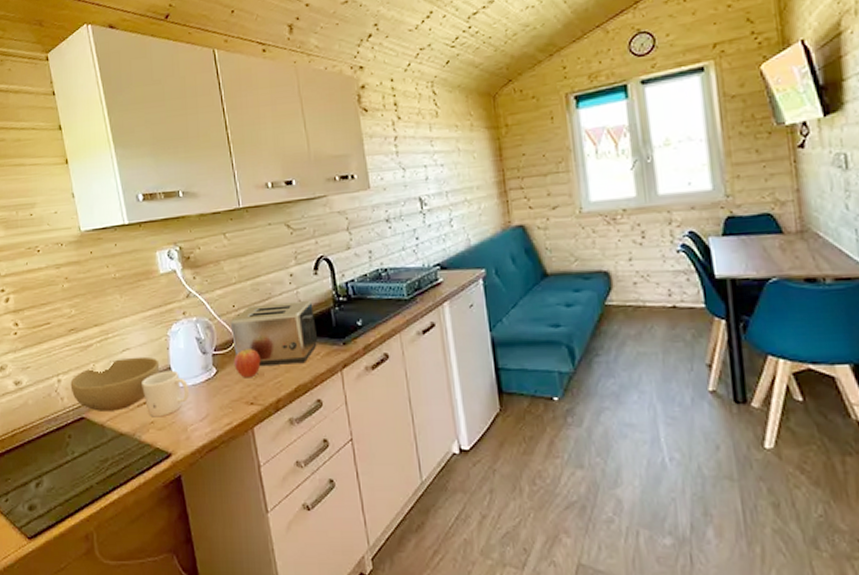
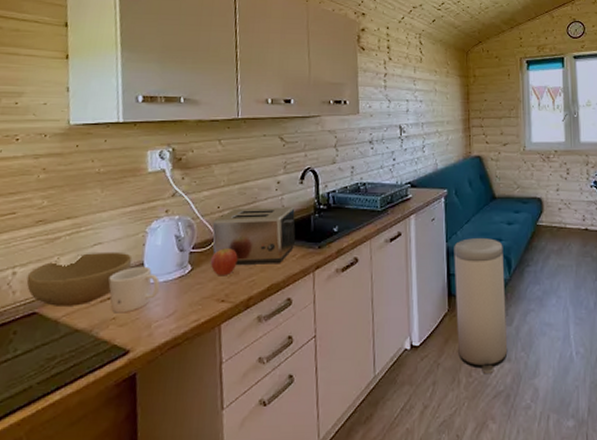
pedal bin: none [500,324,579,483] -> present [454,238,508,375]

